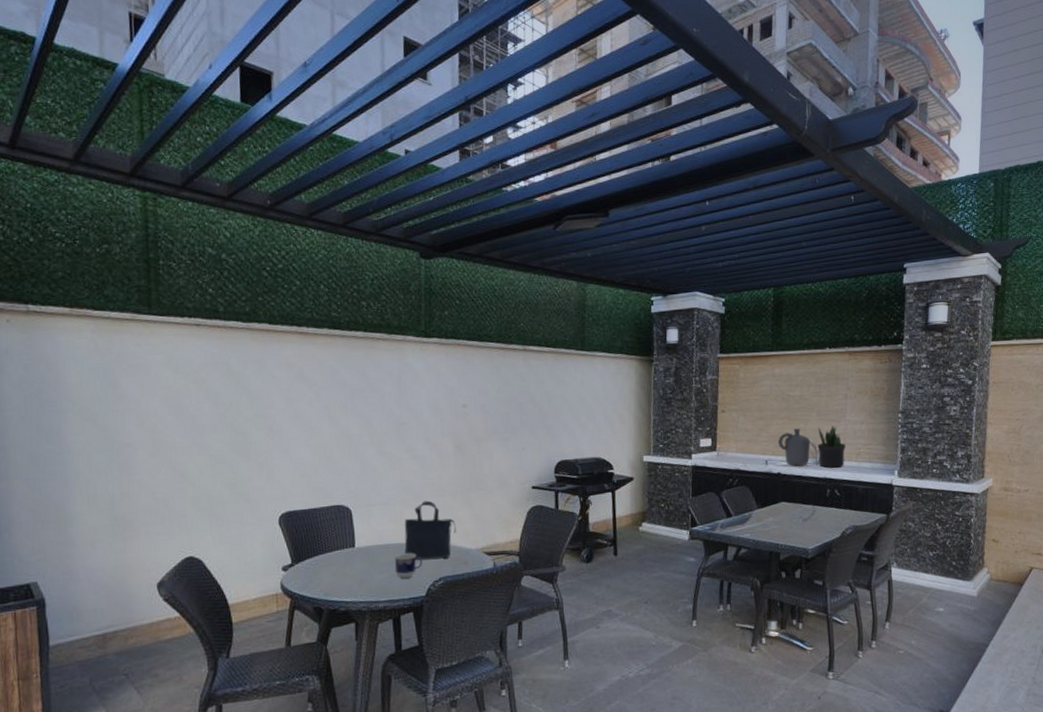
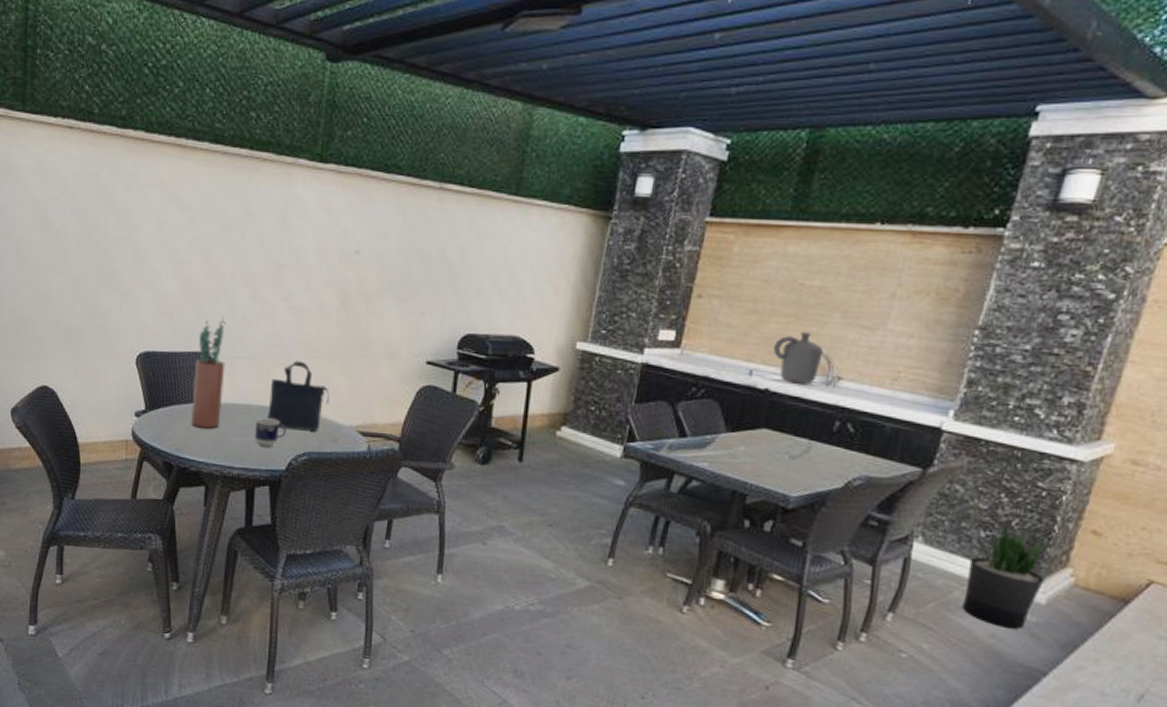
vase: none [334,471,364,572] -> present [192,316,227,429]
planter: present [817,426,846,468] -> none [830,334,878,394]
planter: none [927,543,973,618] -> present [962,522,1049,629]

